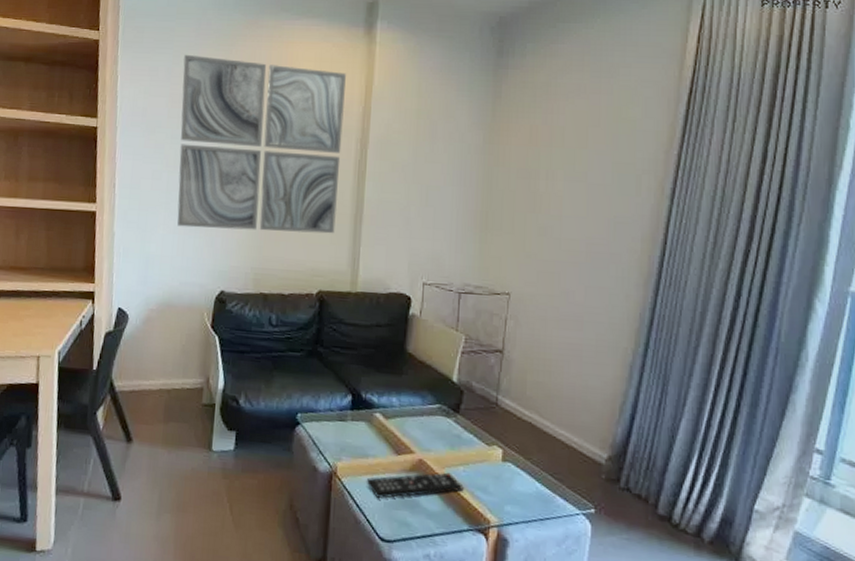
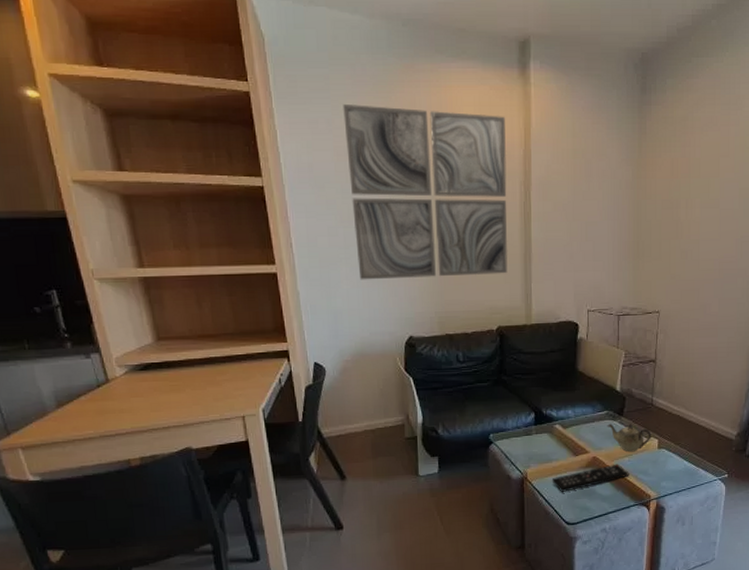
teapot: none [438,421,494,461] -> present [607,423,651,452]

